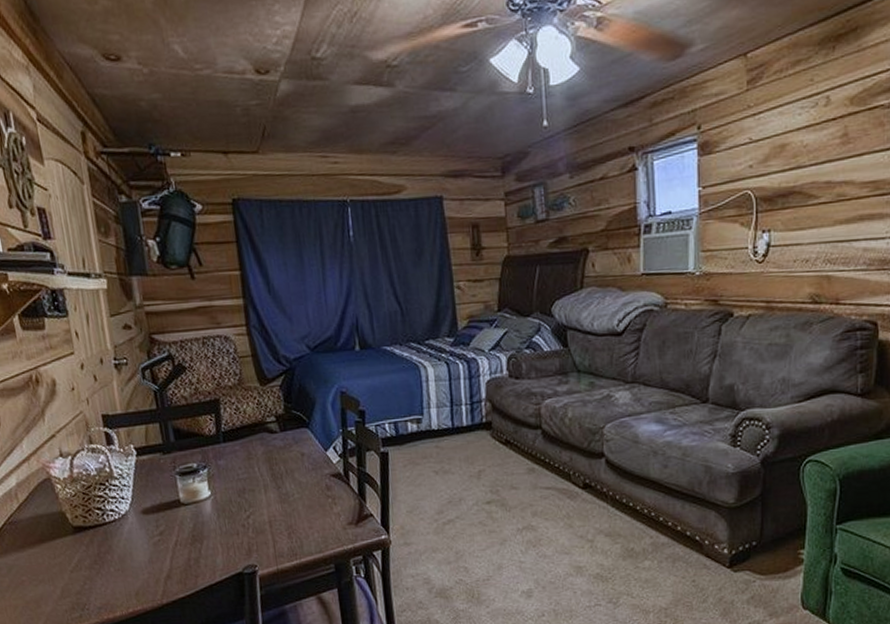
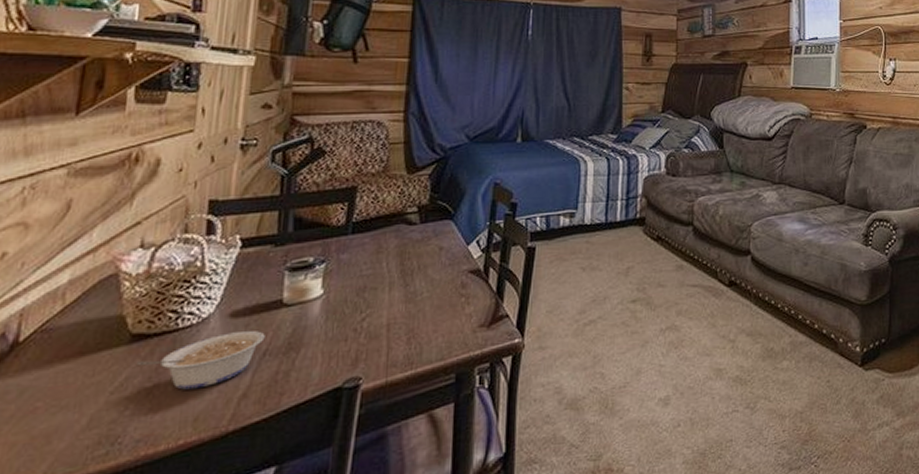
legume: none [83,525,173,571] -> present [137,331,265,390]

